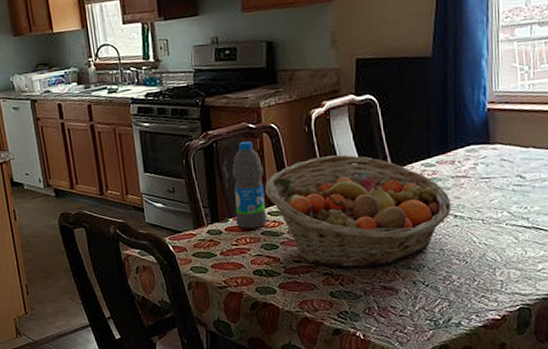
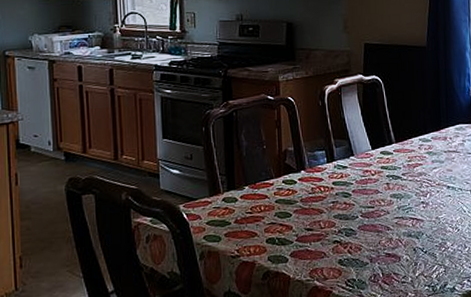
water bottle: present [232,141,267,230] -> none [250,112,281,198]
fruit basket: present [264,154,452,268] -> none [280,128,445,236]

